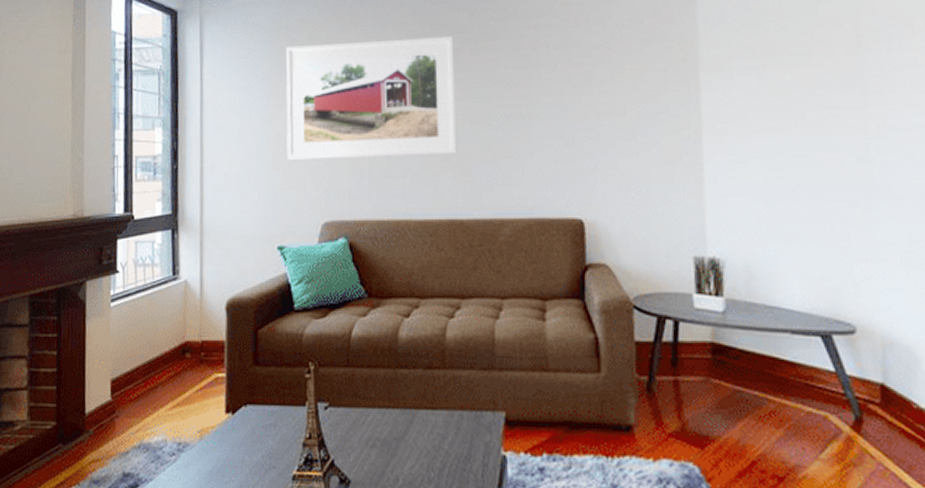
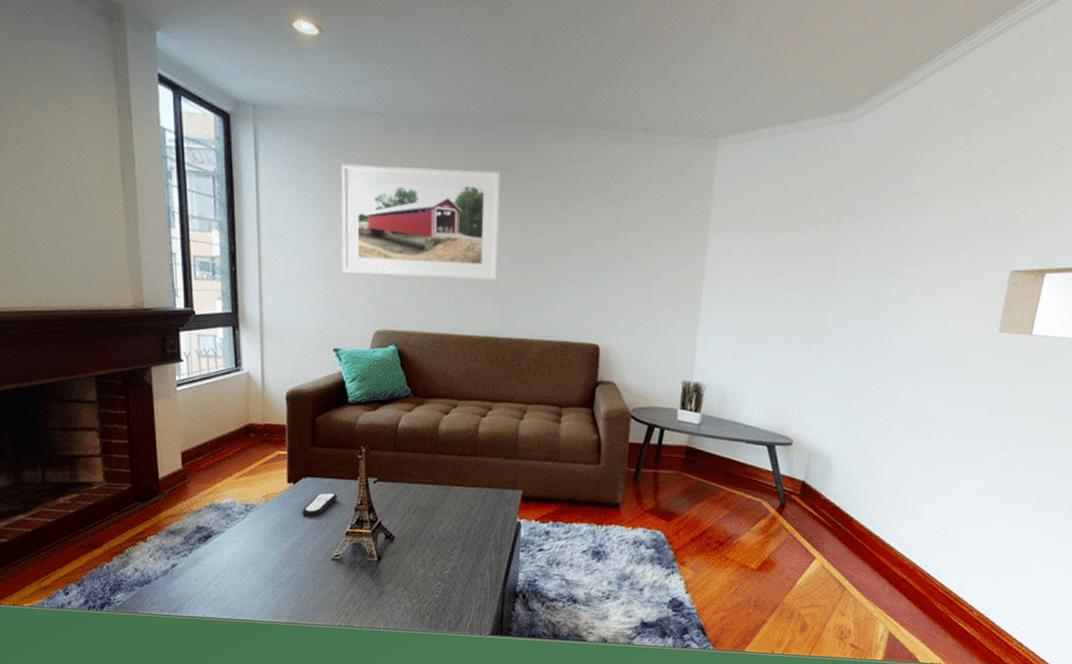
remote control: none [241,423,282,457] -> present [302,492,337,517]

